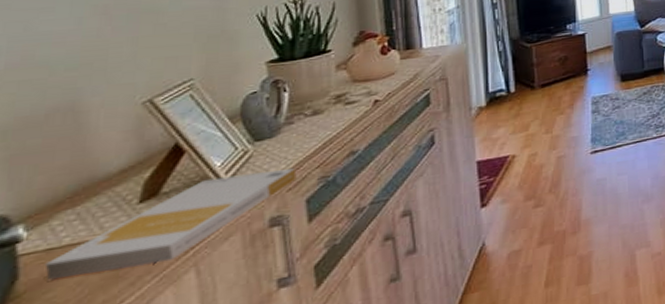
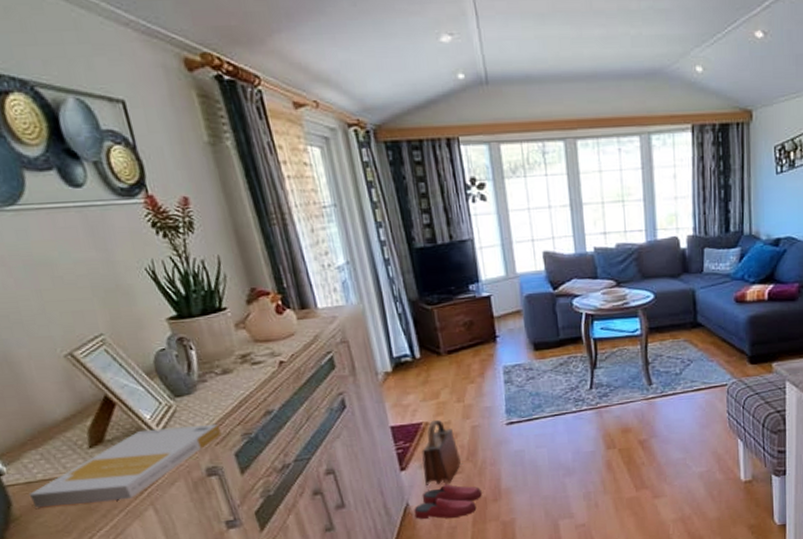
slippers: none [490,218,561,260] -> present [414,484,482,519]
handbag: none [504,152,543,222] -> present [421,420,461,485]

